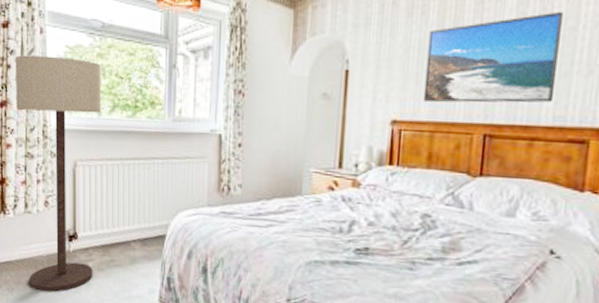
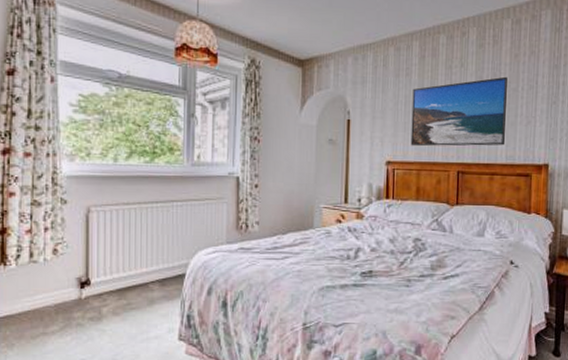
floor lamp: present [15,55,101,292] -> none [22,102,117,344]

